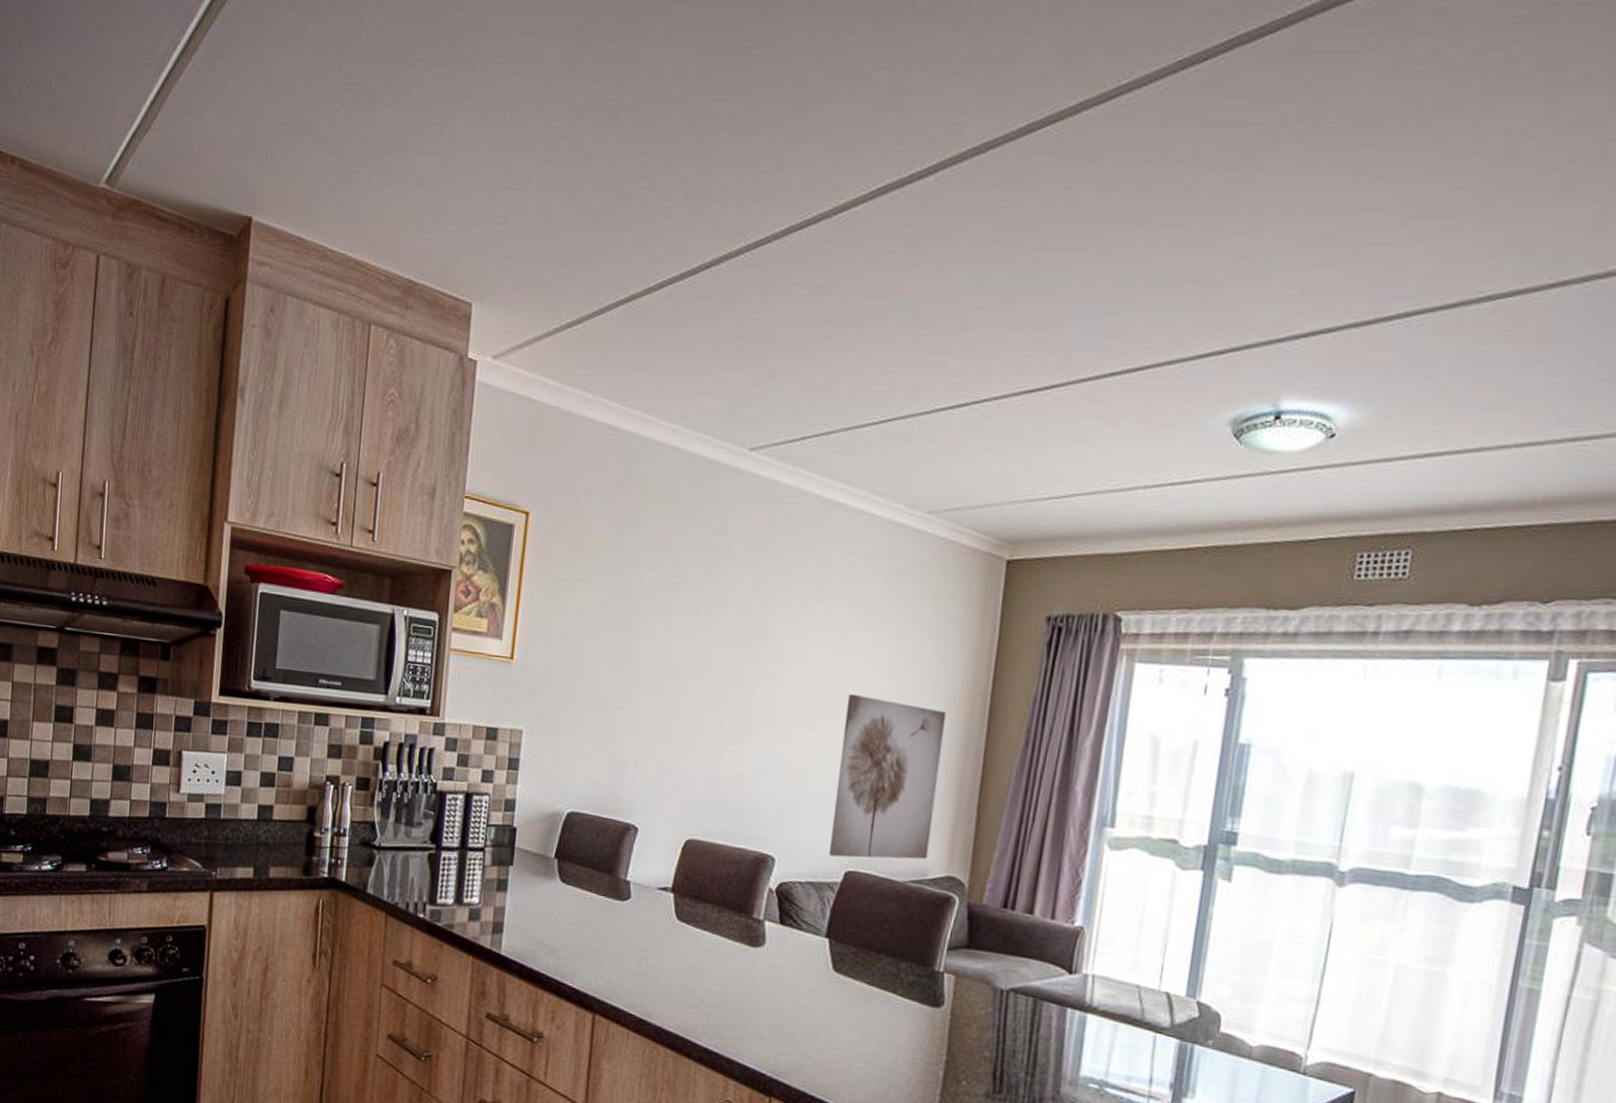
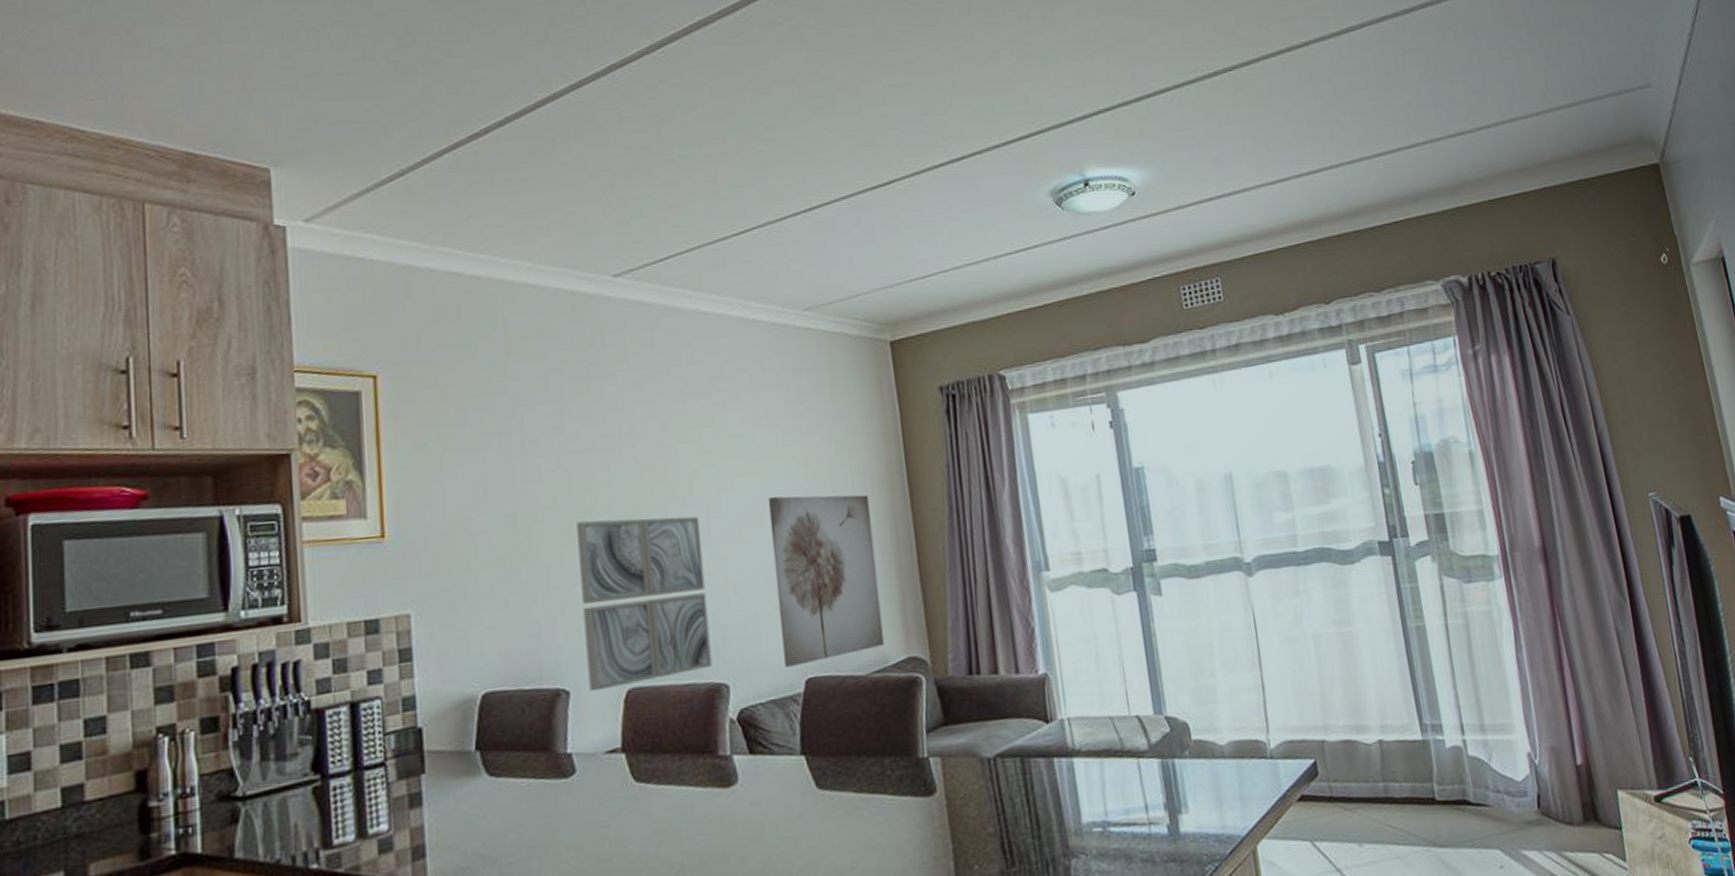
wall art: none [655,680,781,839] -> present [577,516,713,692]

